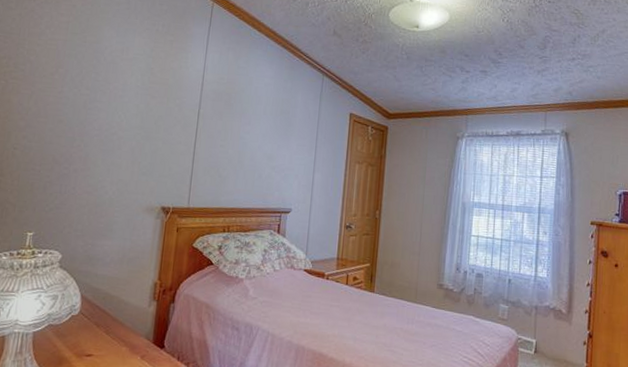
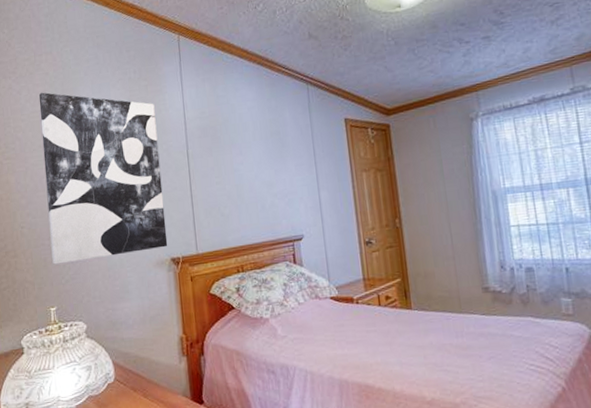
wall art: none [39,22,176,196] -> present [38,92,168,265]

